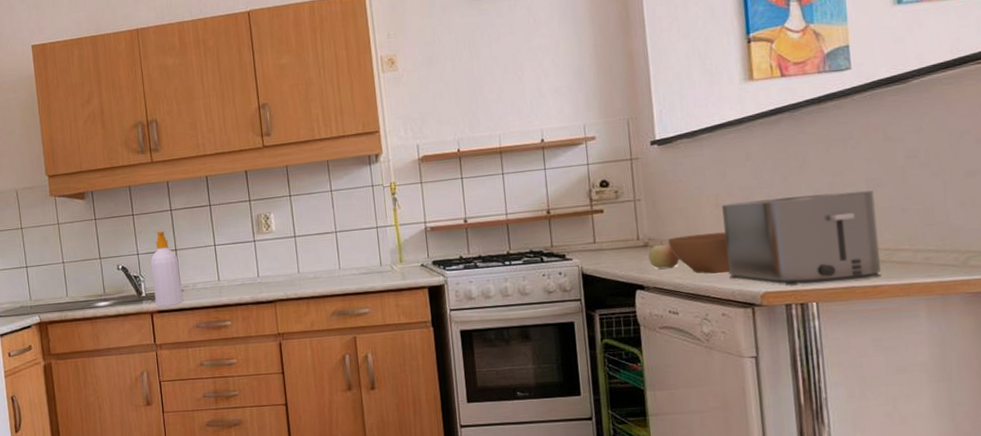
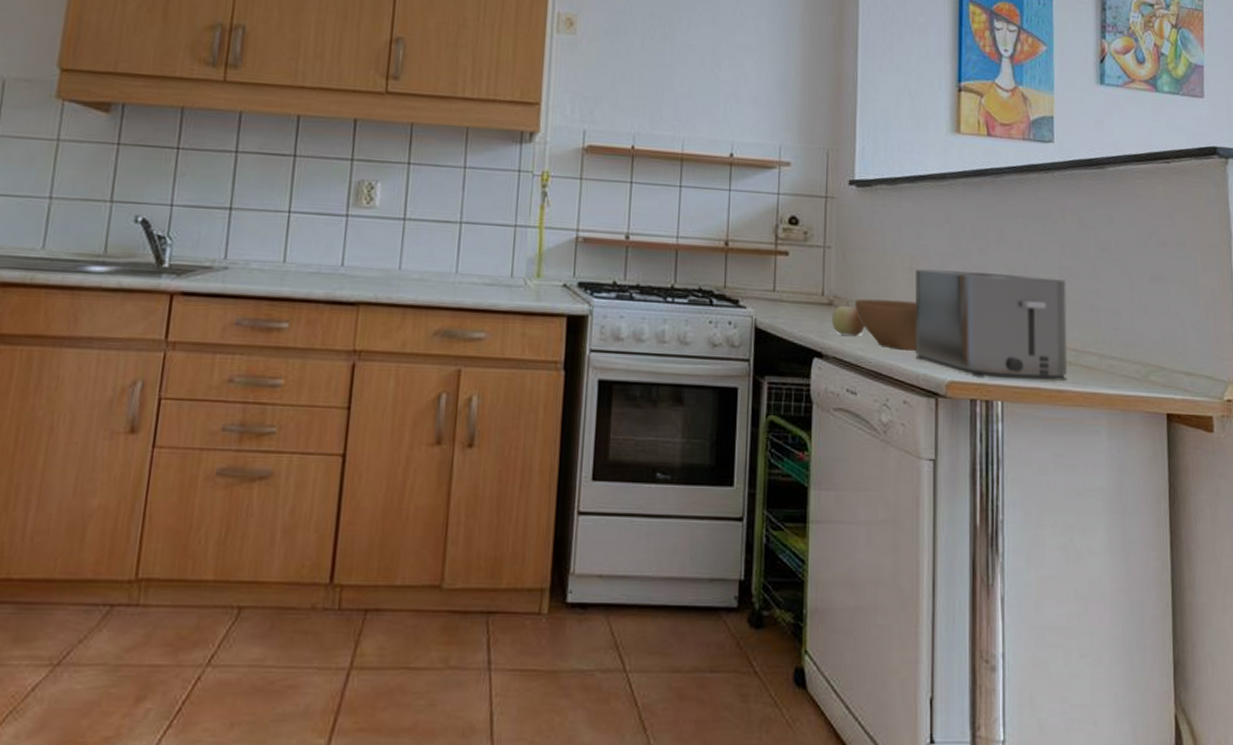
soap bottle: present [150,231,184,308] -> none [181,178,231,289]

